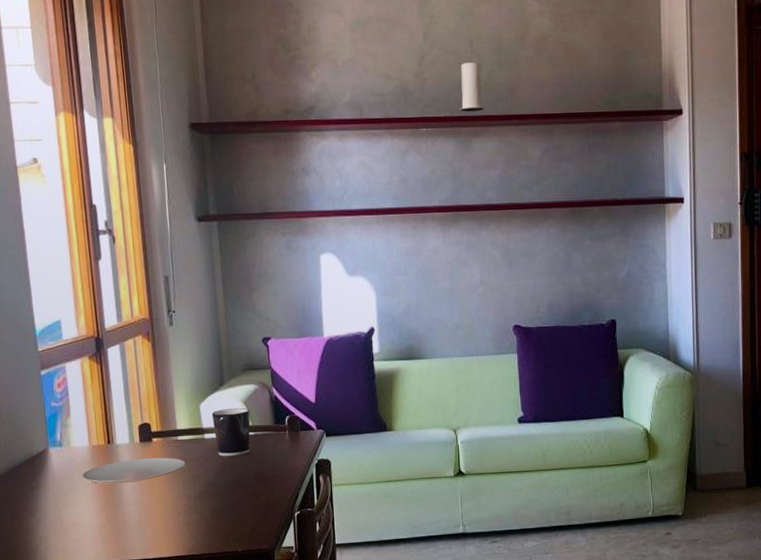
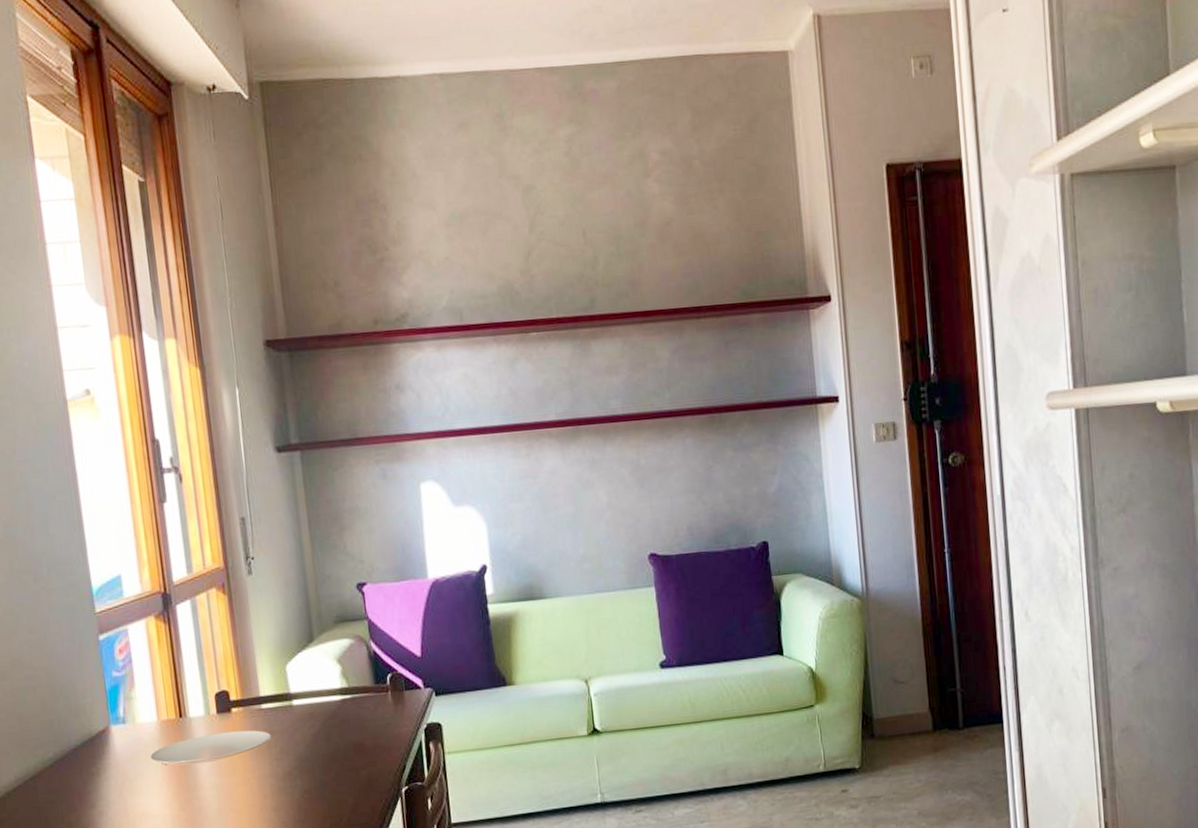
mug: present [211,408,251,457] -> none [300,667,347,726]
candle: present [459,62,485,112] -> none [573,254,604,312]

